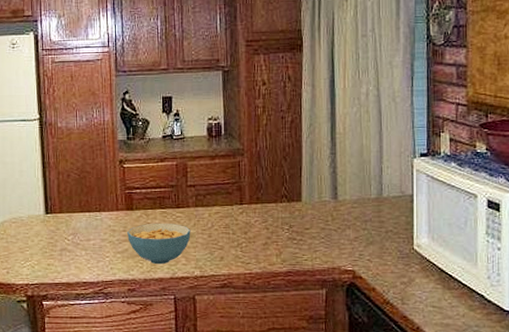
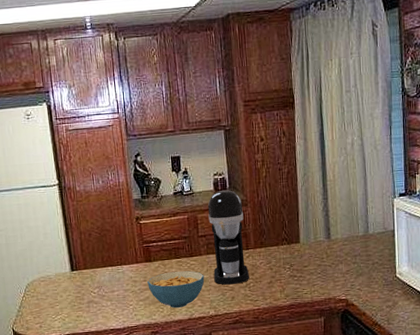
coffee maker: none [199,137,243,243] -> present [207,190,250,285]

